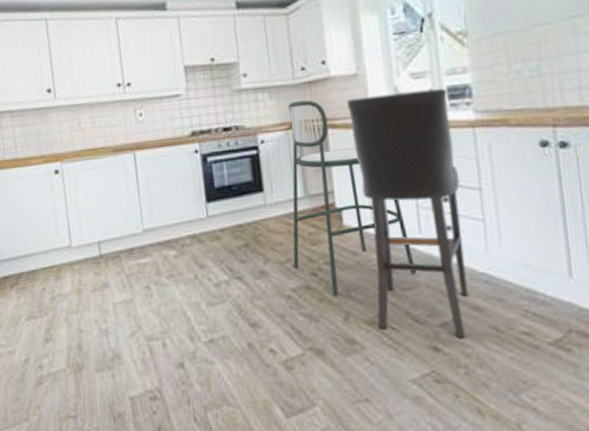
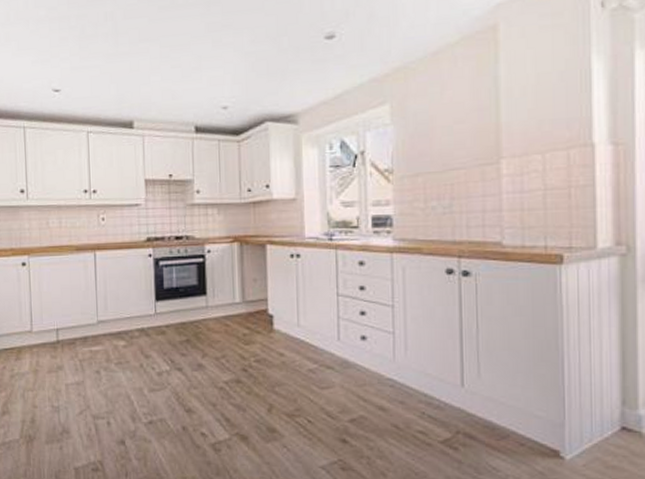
bar stool: present [288,100,417,297] -> none [227,218,334,390]
bar stool: present [346,88,468,339] -> none [284,216,377,434]

